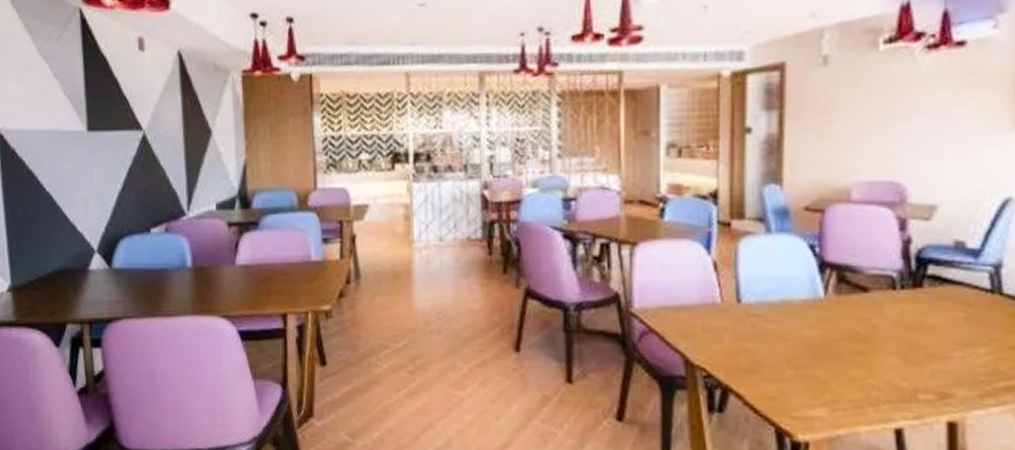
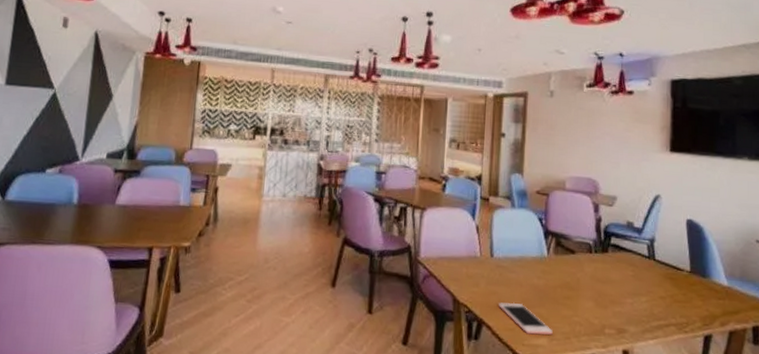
cell phone: none [752,362,836,404] -> present [499,302,553,335]

